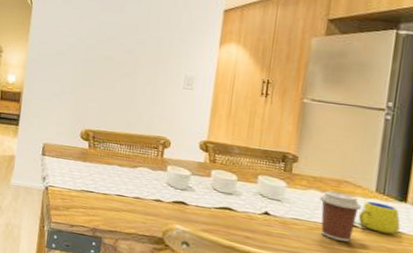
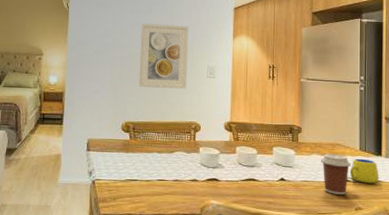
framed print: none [102,24,166,100] -> present [138,23,189,89]

